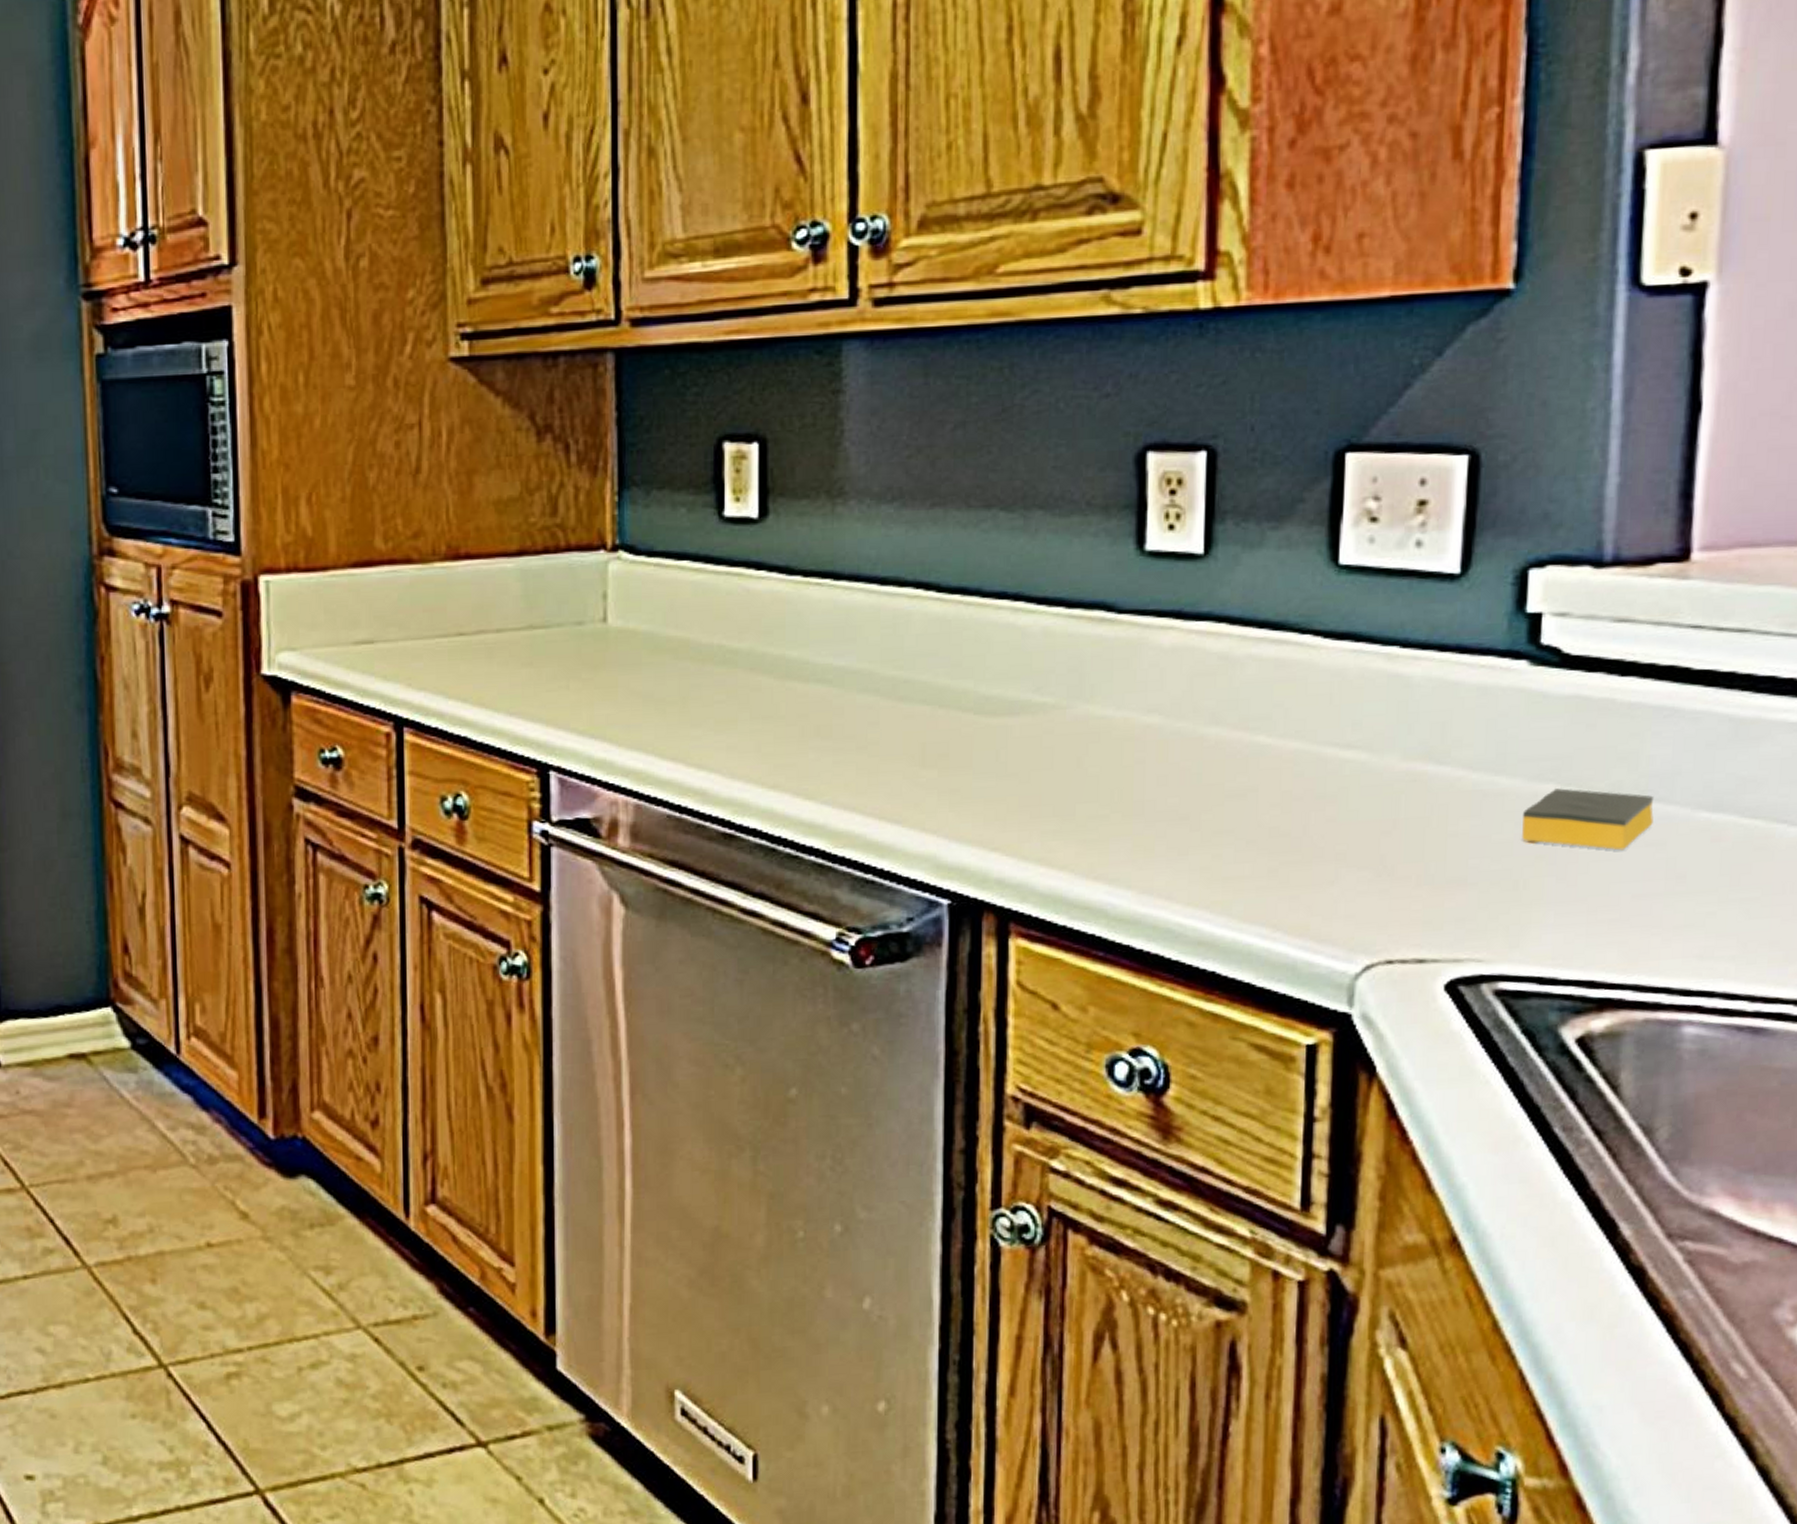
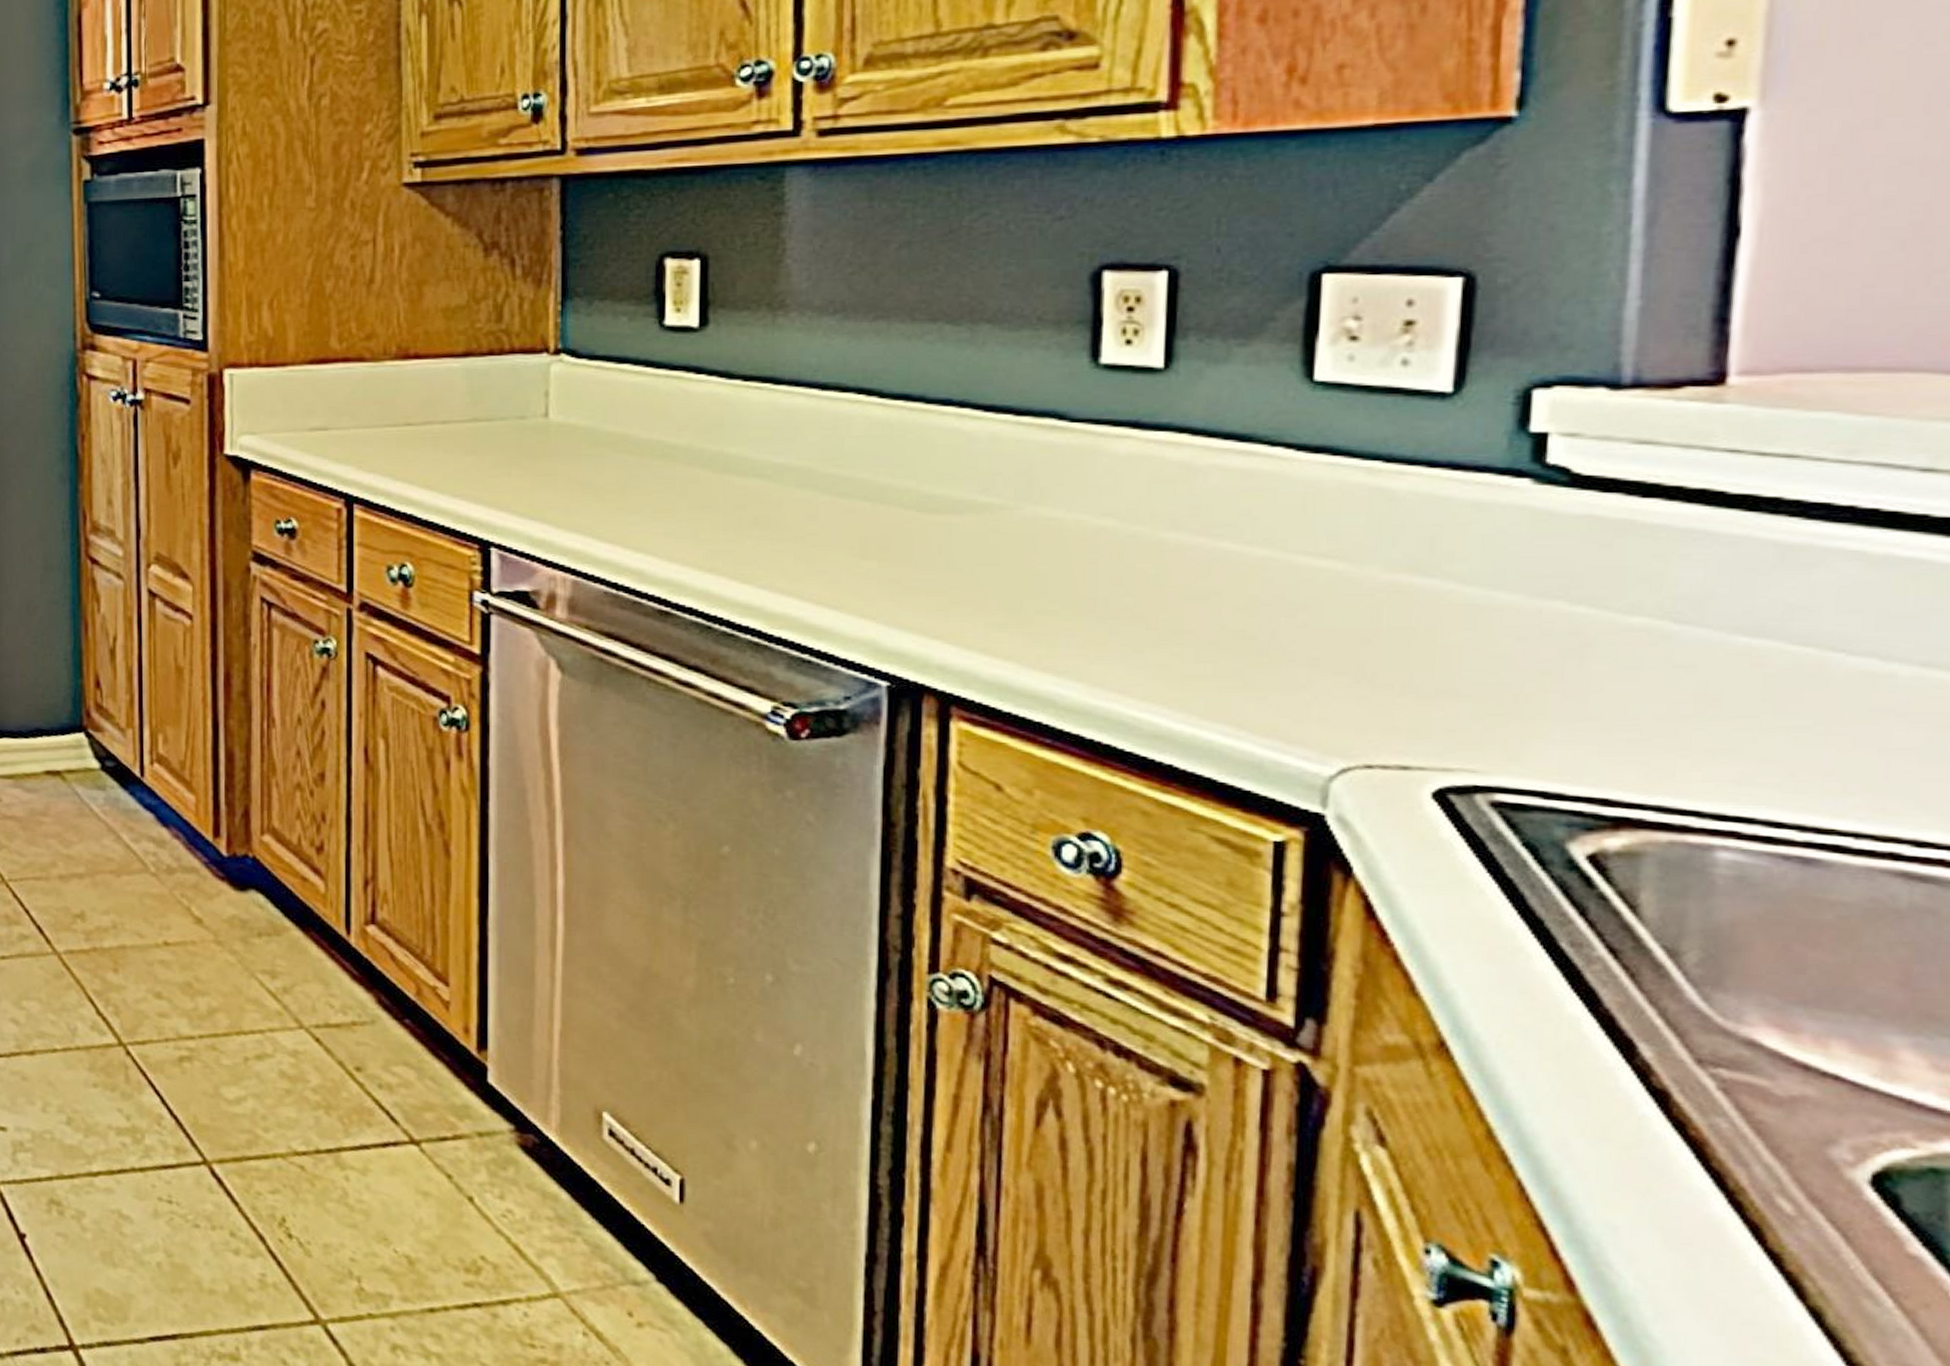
sponge: present [1522,788,1654,851] -> none [1523,606,1682,671]

